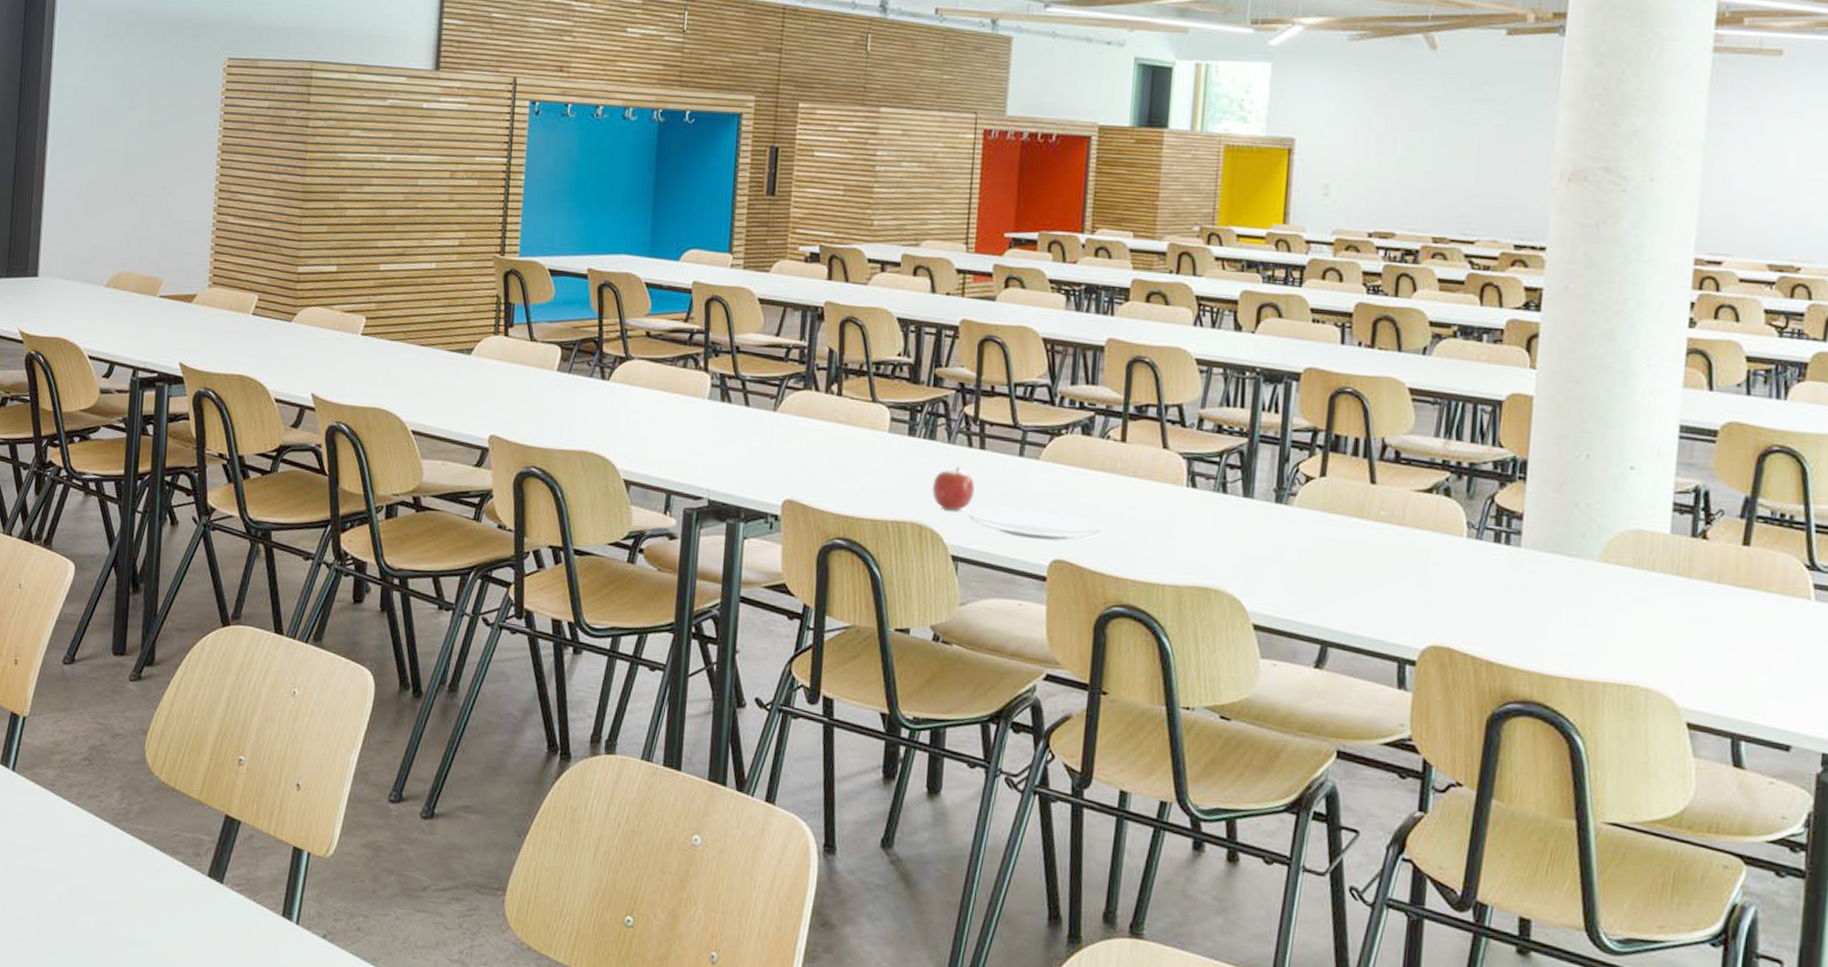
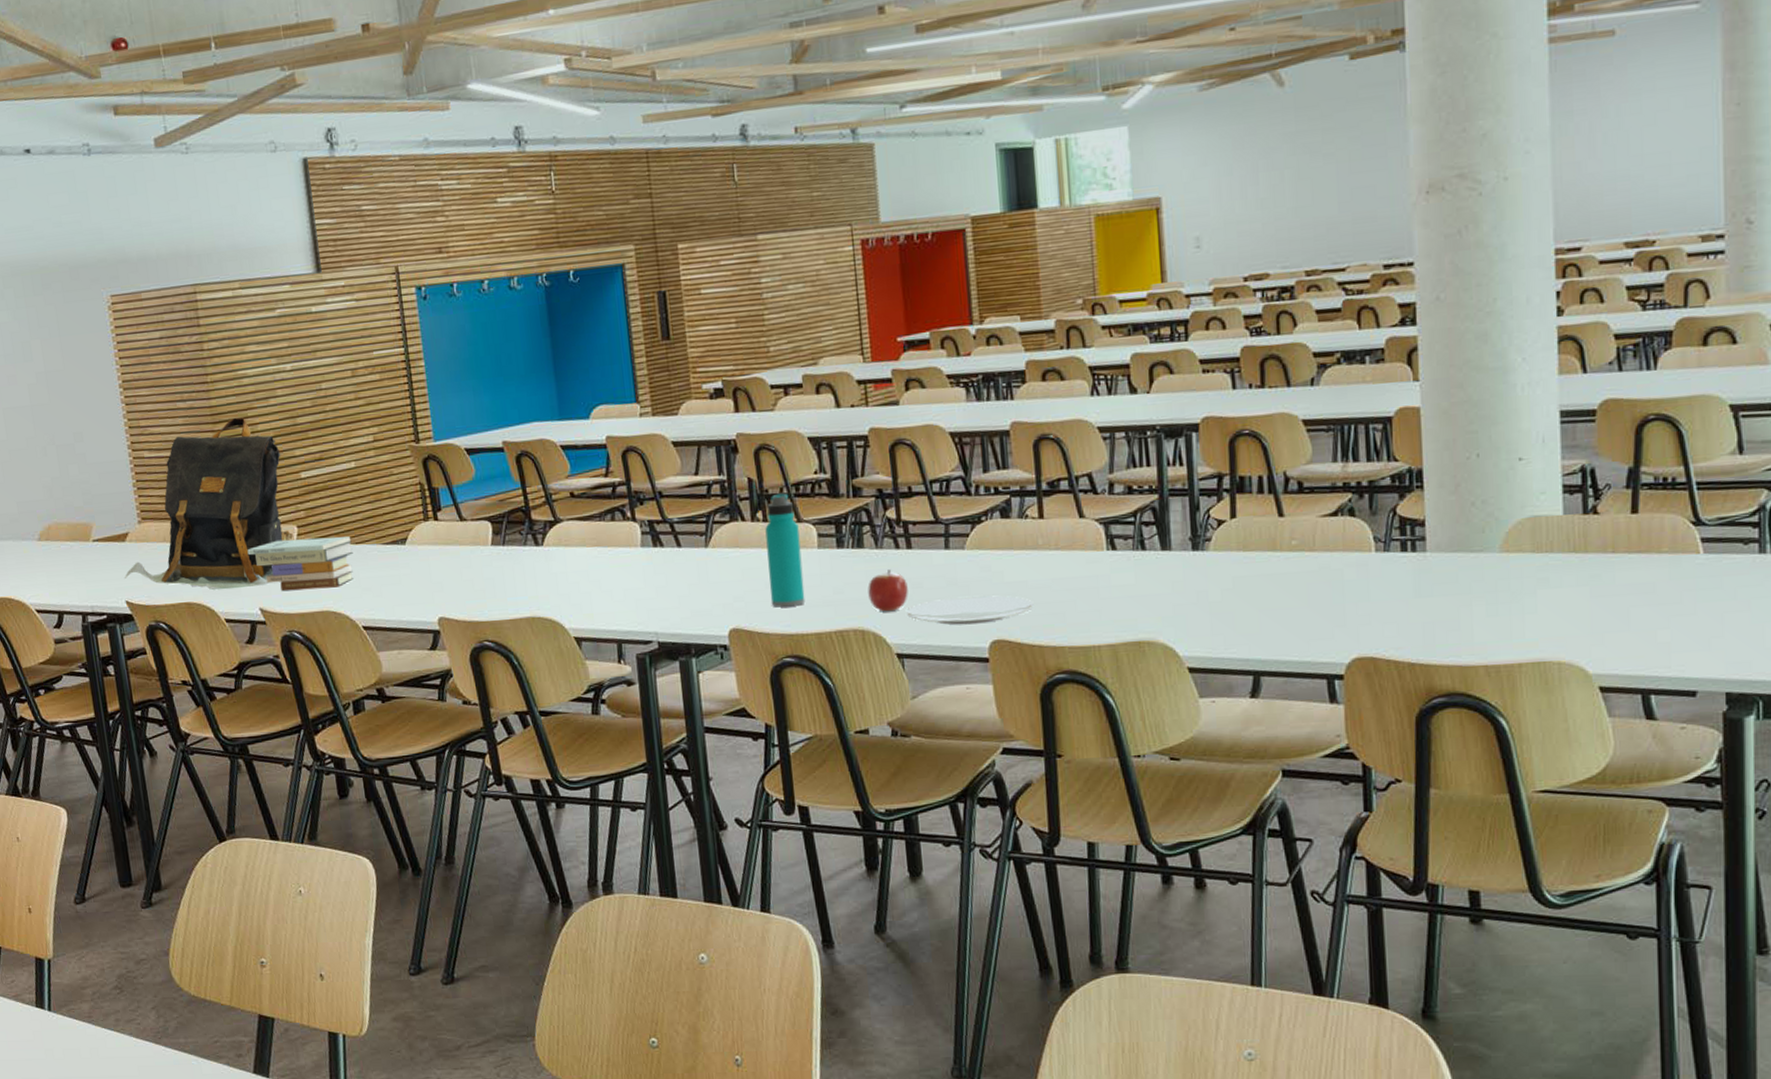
backpack: none [183,199,364,371] -> present [124,418,294,590]
books: none [311,328,417,386] -> present [247,536,354,591]
water bottle: none [831,369,873,488] -> present [765,493,806,608]

